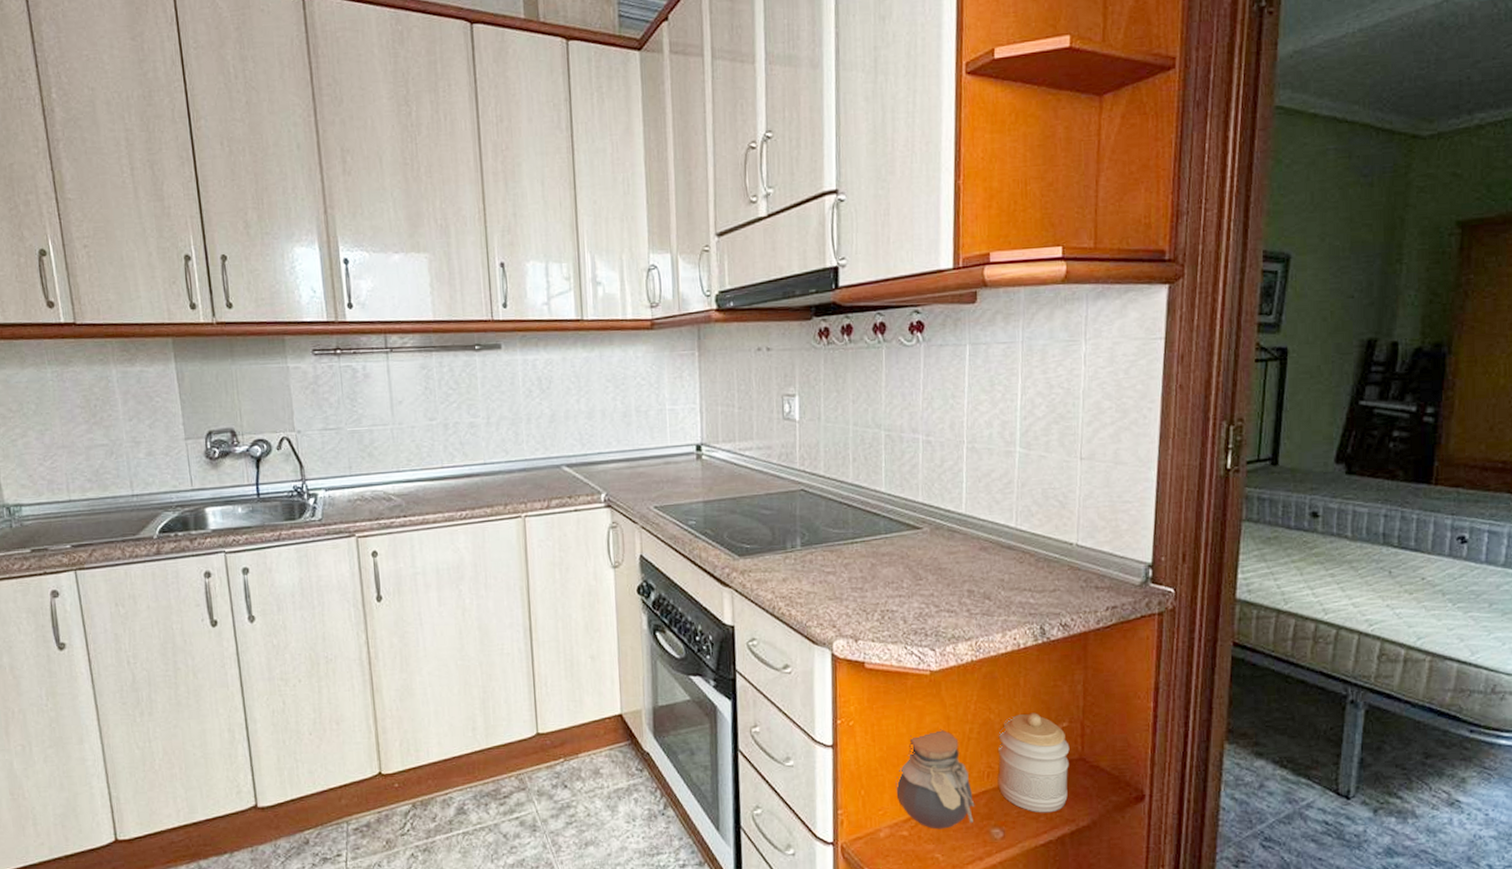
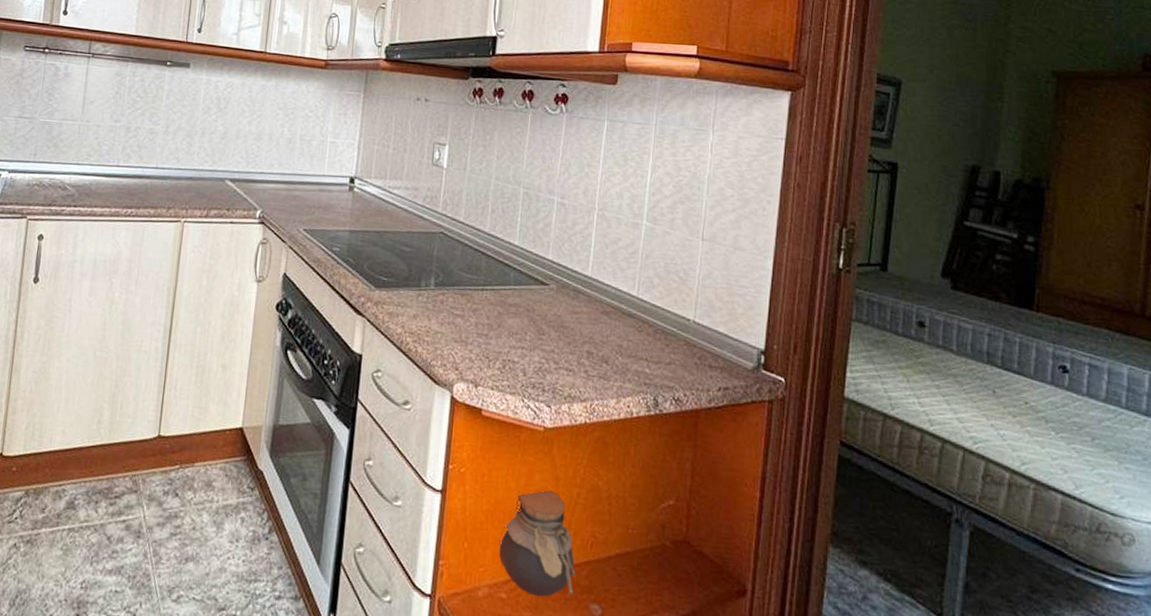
jar: present [997,713,1070,813] -> none [600,485,675,596]

